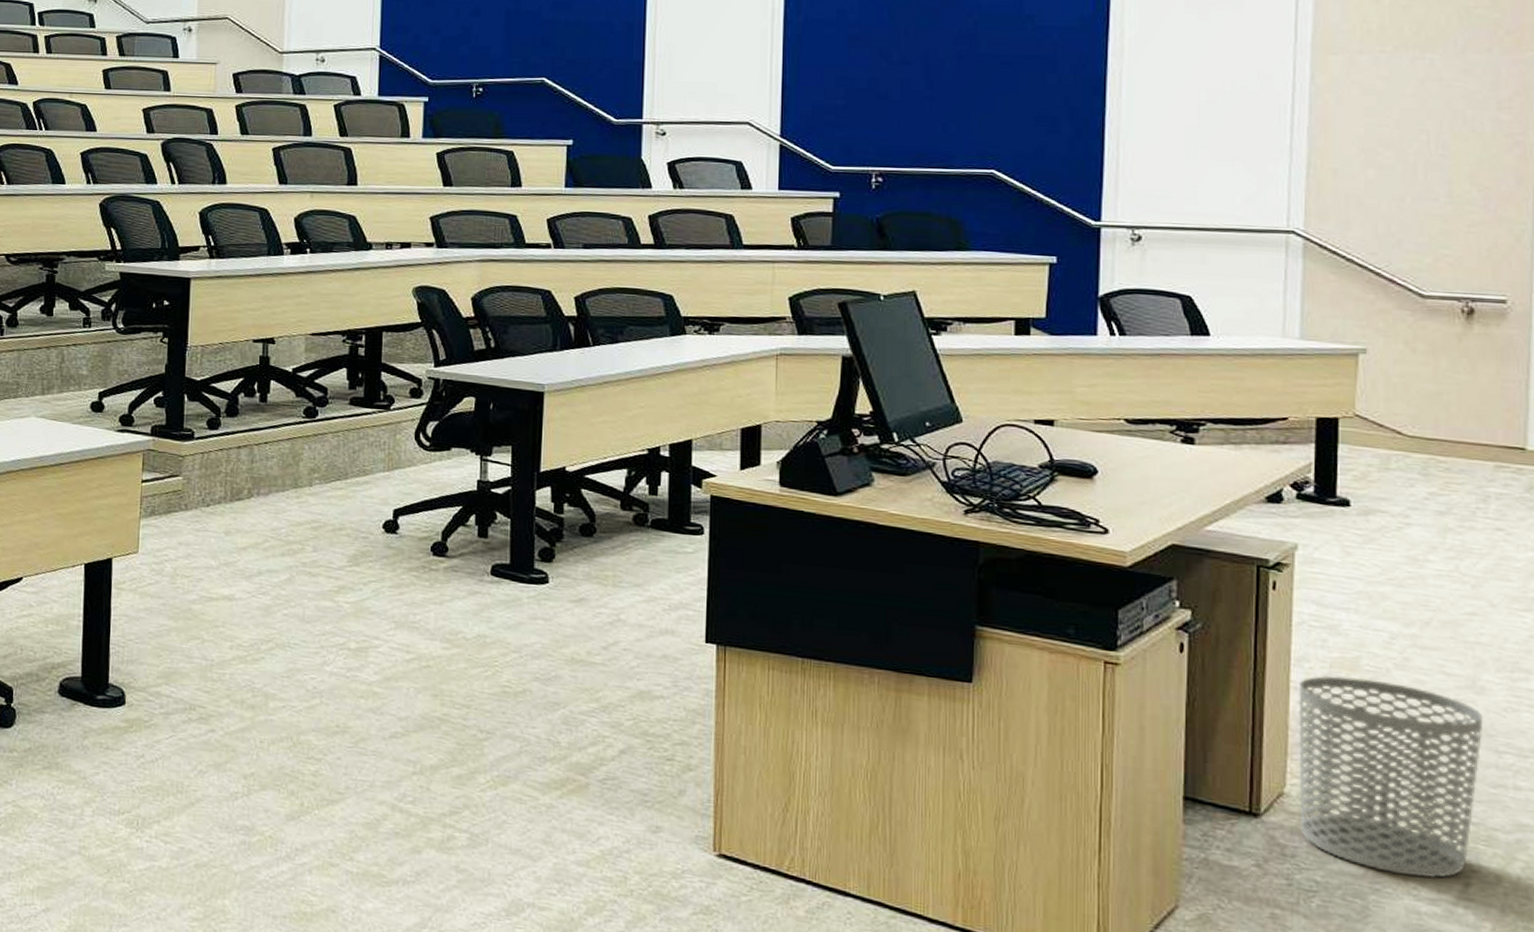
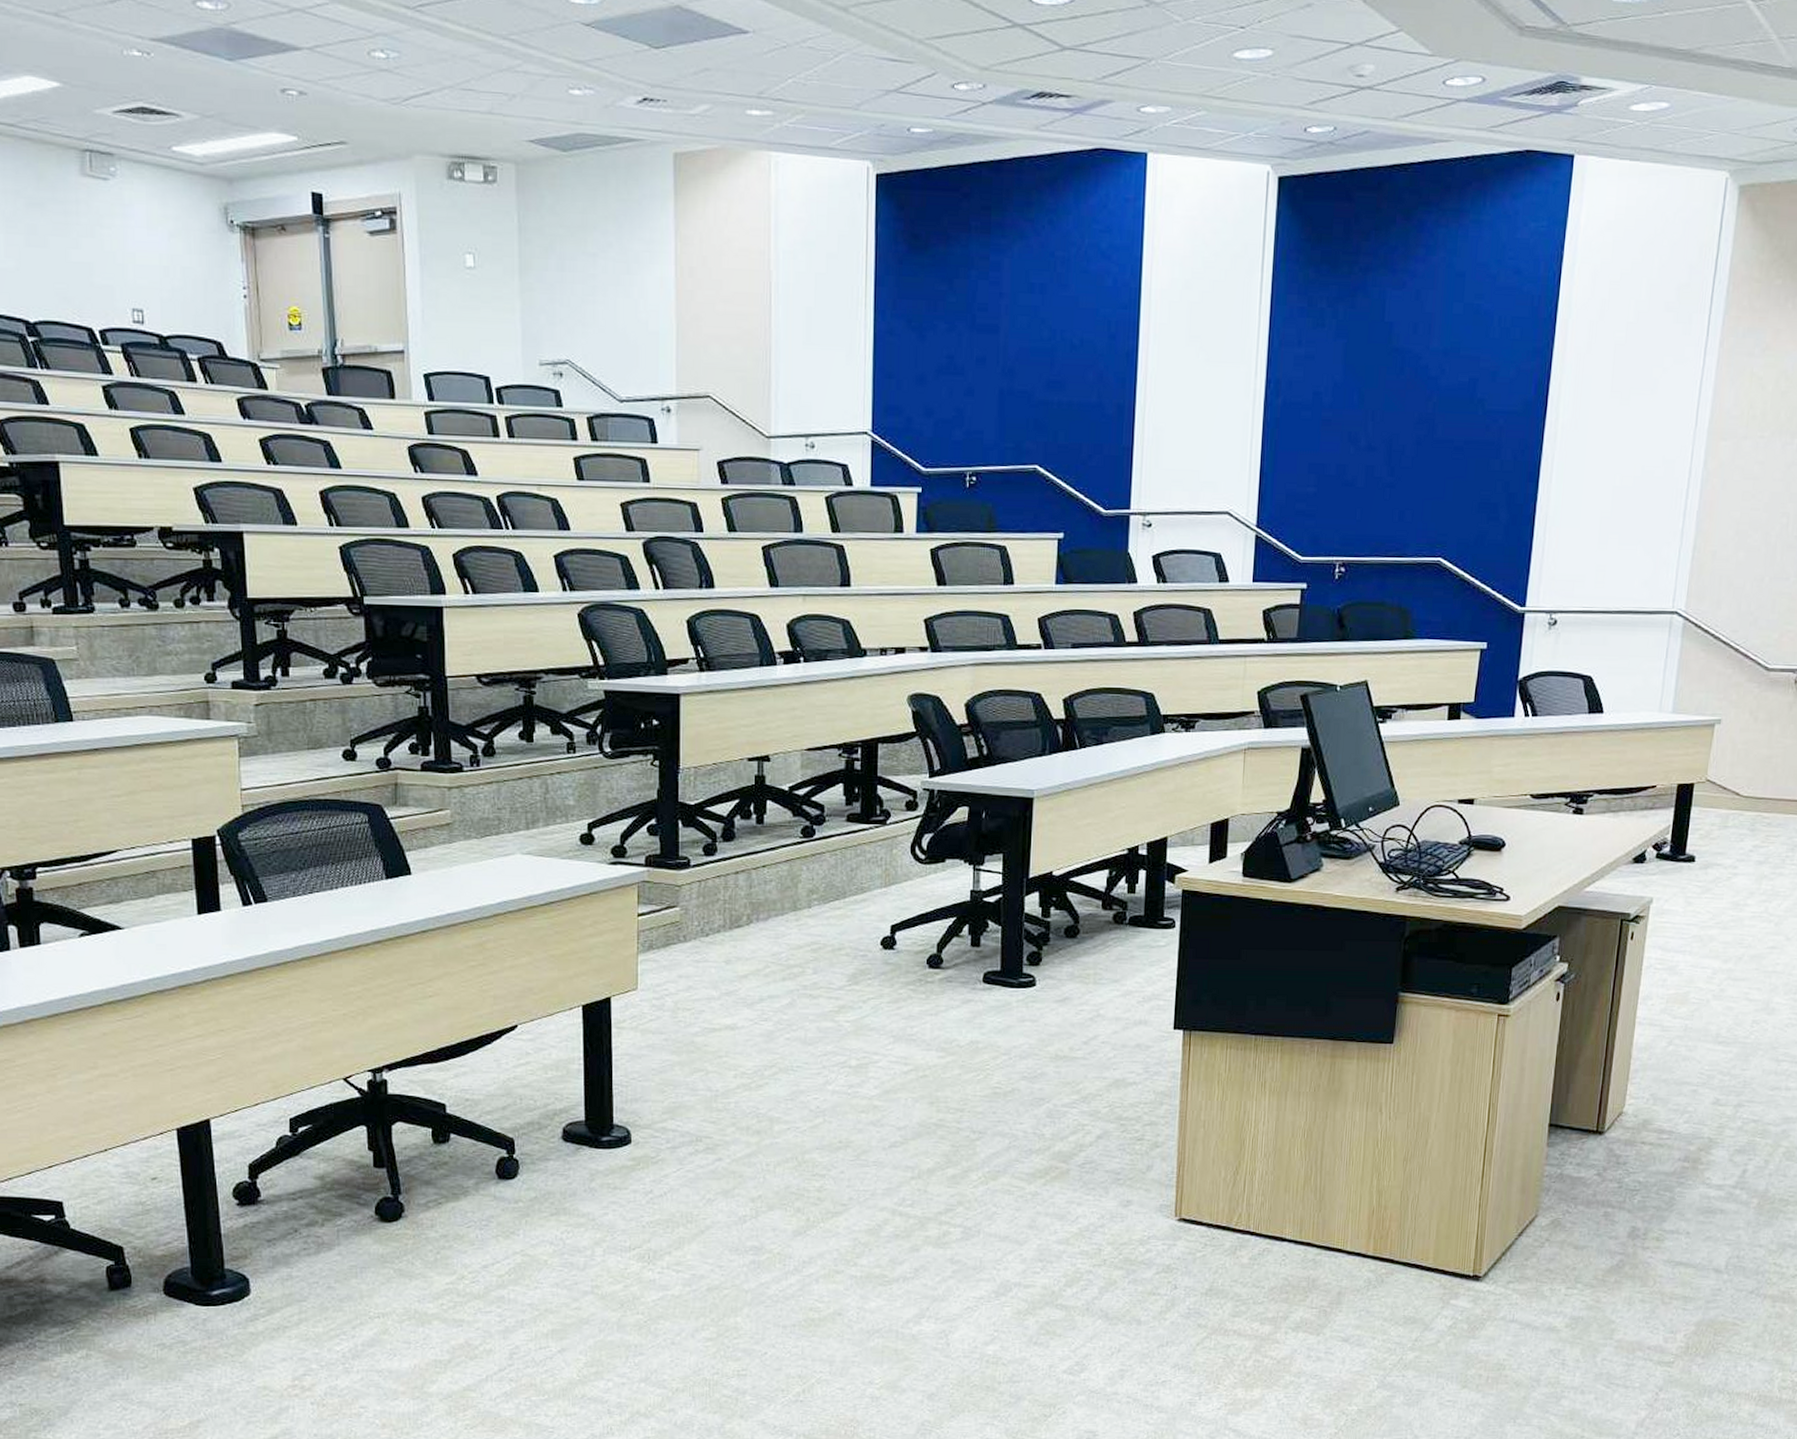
waste bin: present [1298,675,1484,879] -> none [1631,1010,1771,1169]

